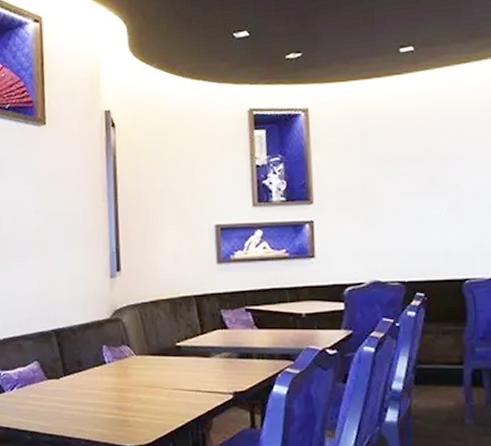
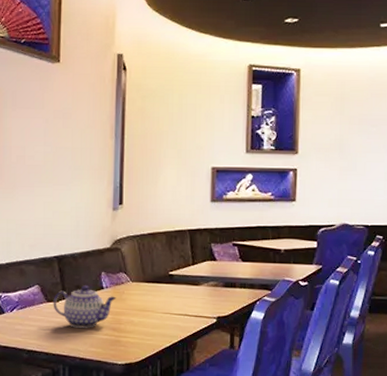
teapot: none [53,360,121,407] -> present [53,285,117,328]

